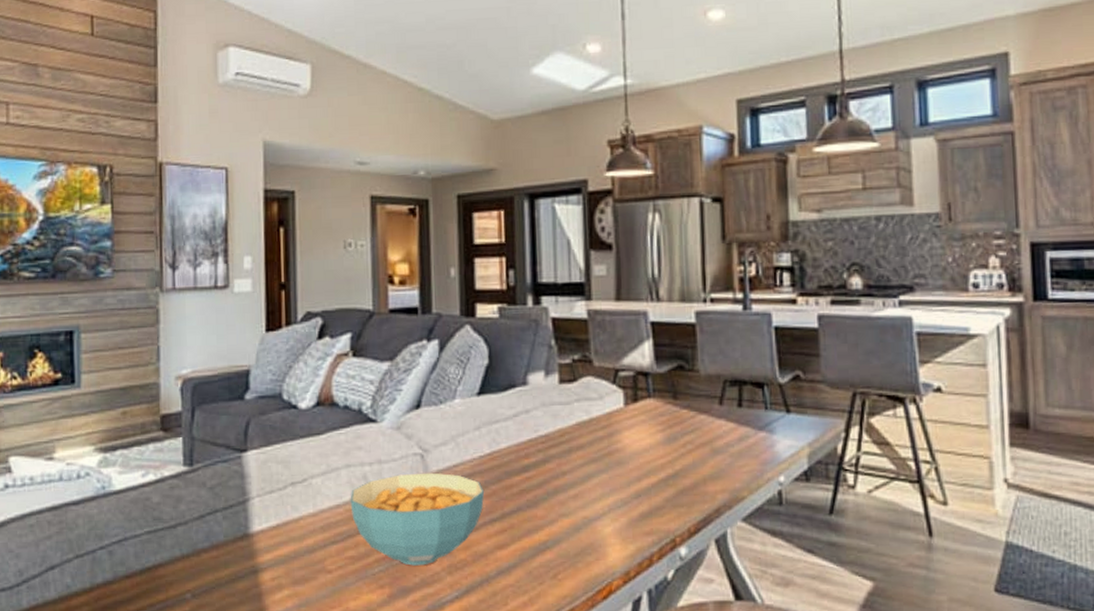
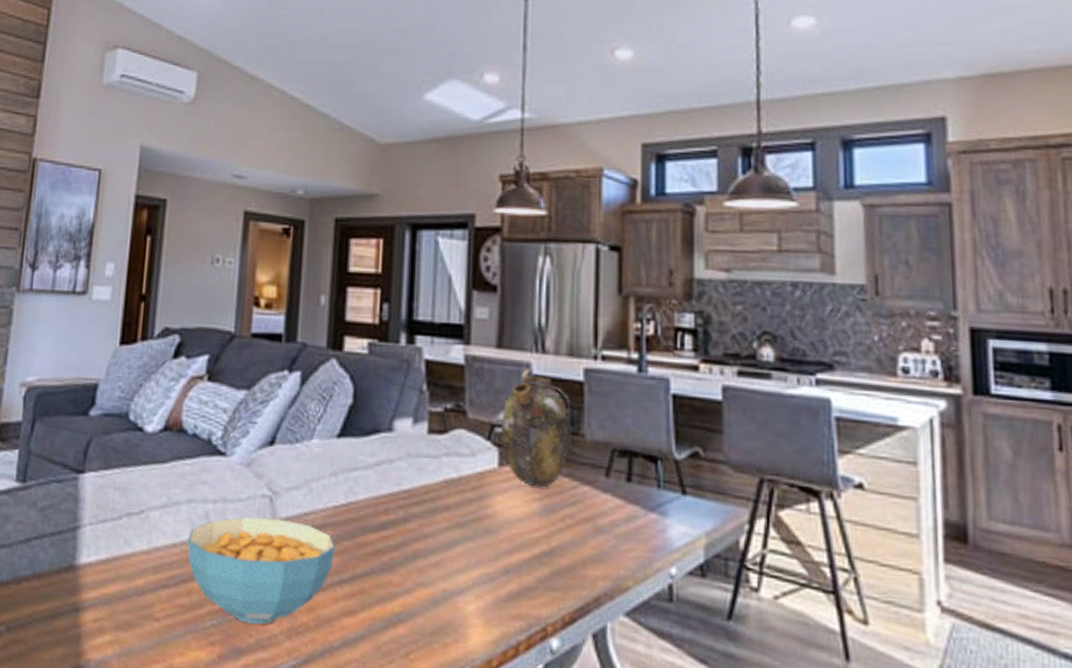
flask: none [624,317,688,421] -> present [500,369,572,488]

